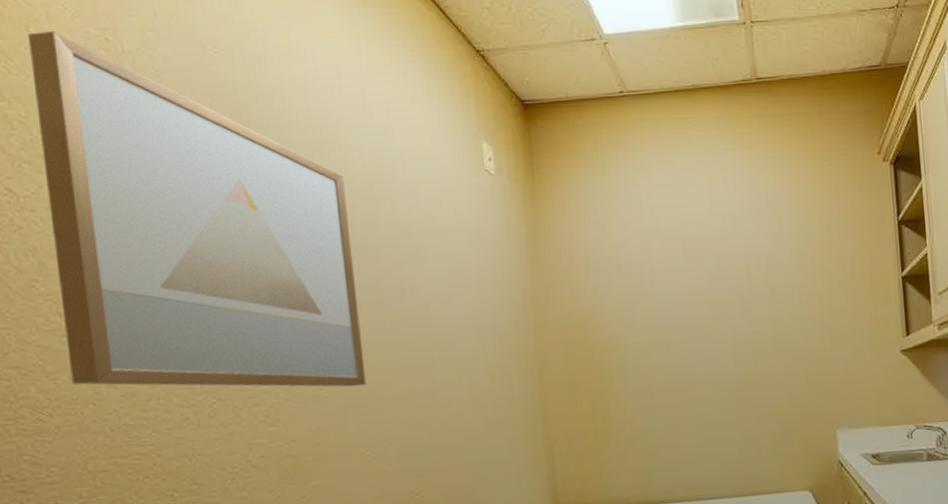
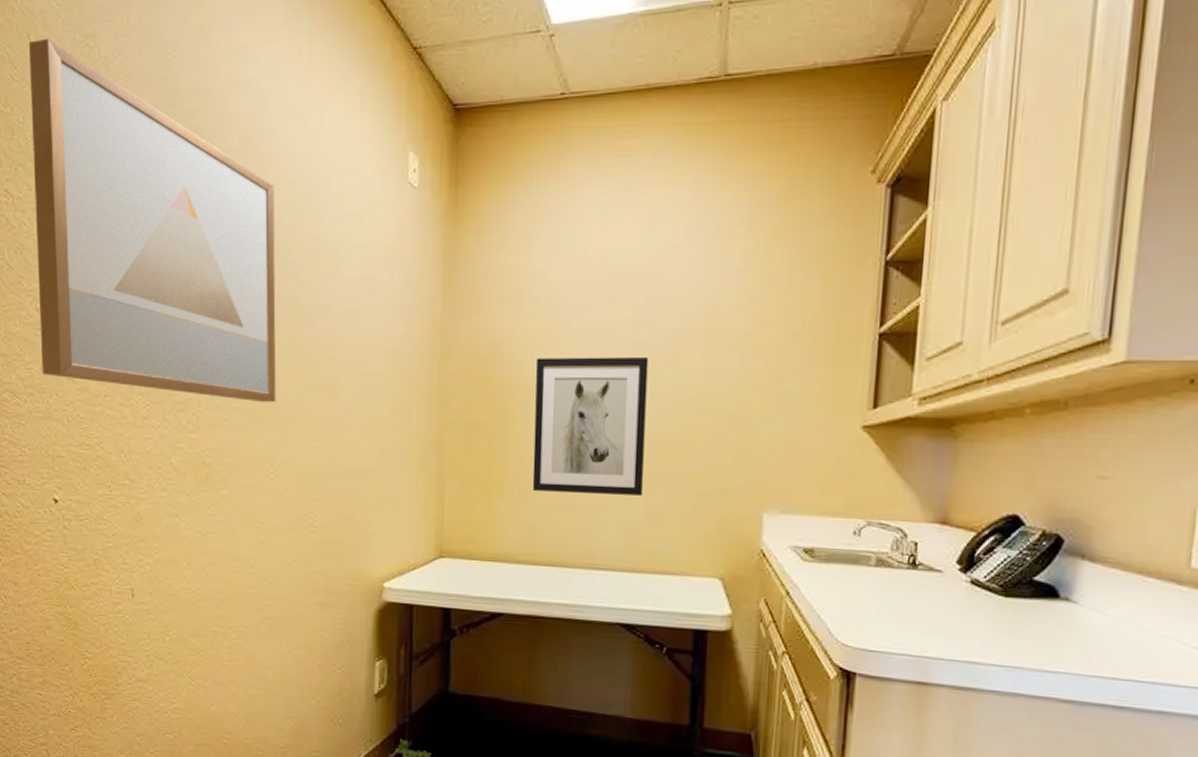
wall art: none [626,310,736,438] -> present [532,356,649,496]

